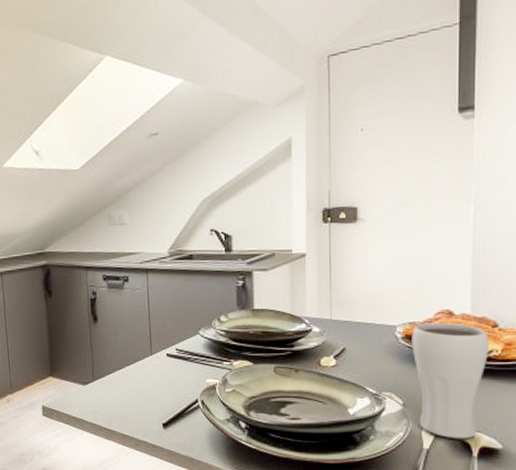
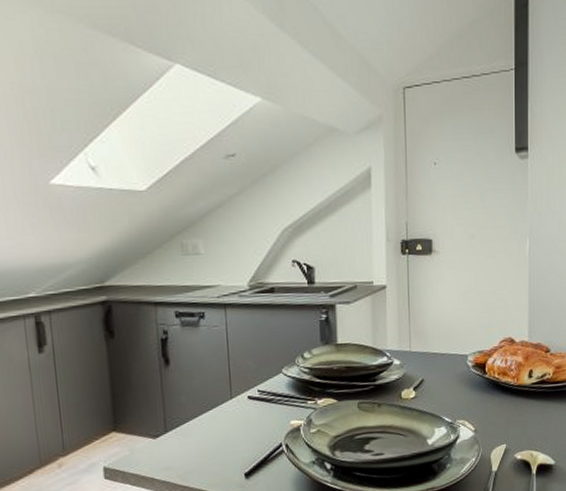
drinking glass: present [412,322,489,439] -> none [481,349,543,459]

